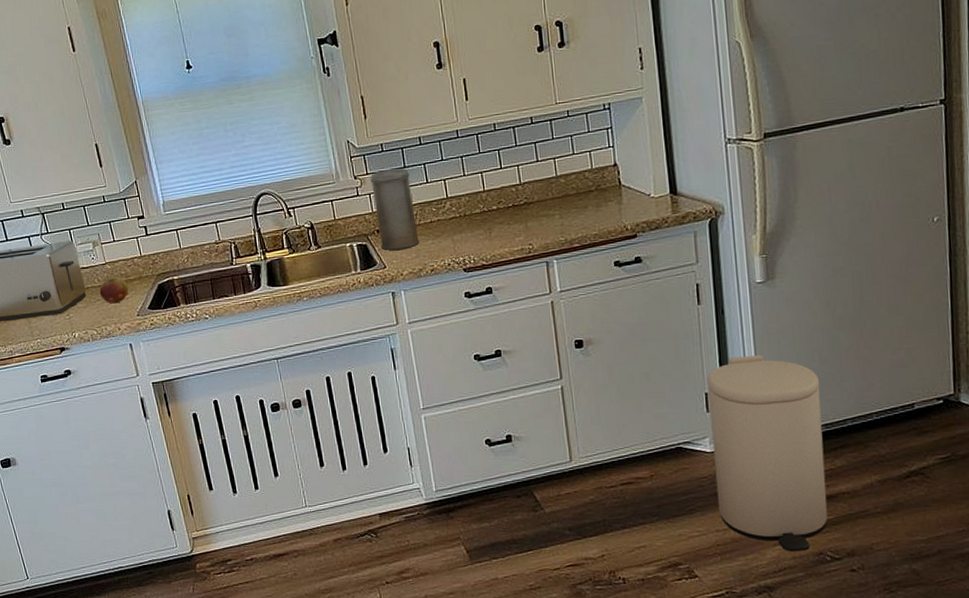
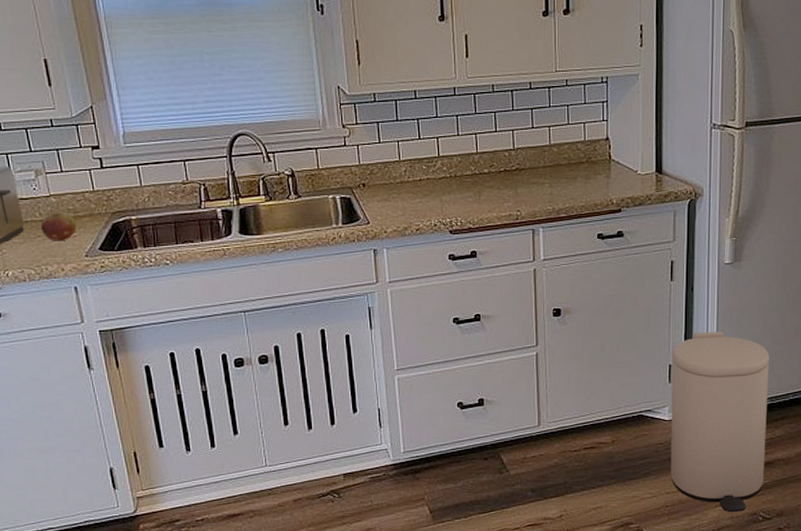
canister: present [370,167,420,251] -> none [360,120,407,207]

